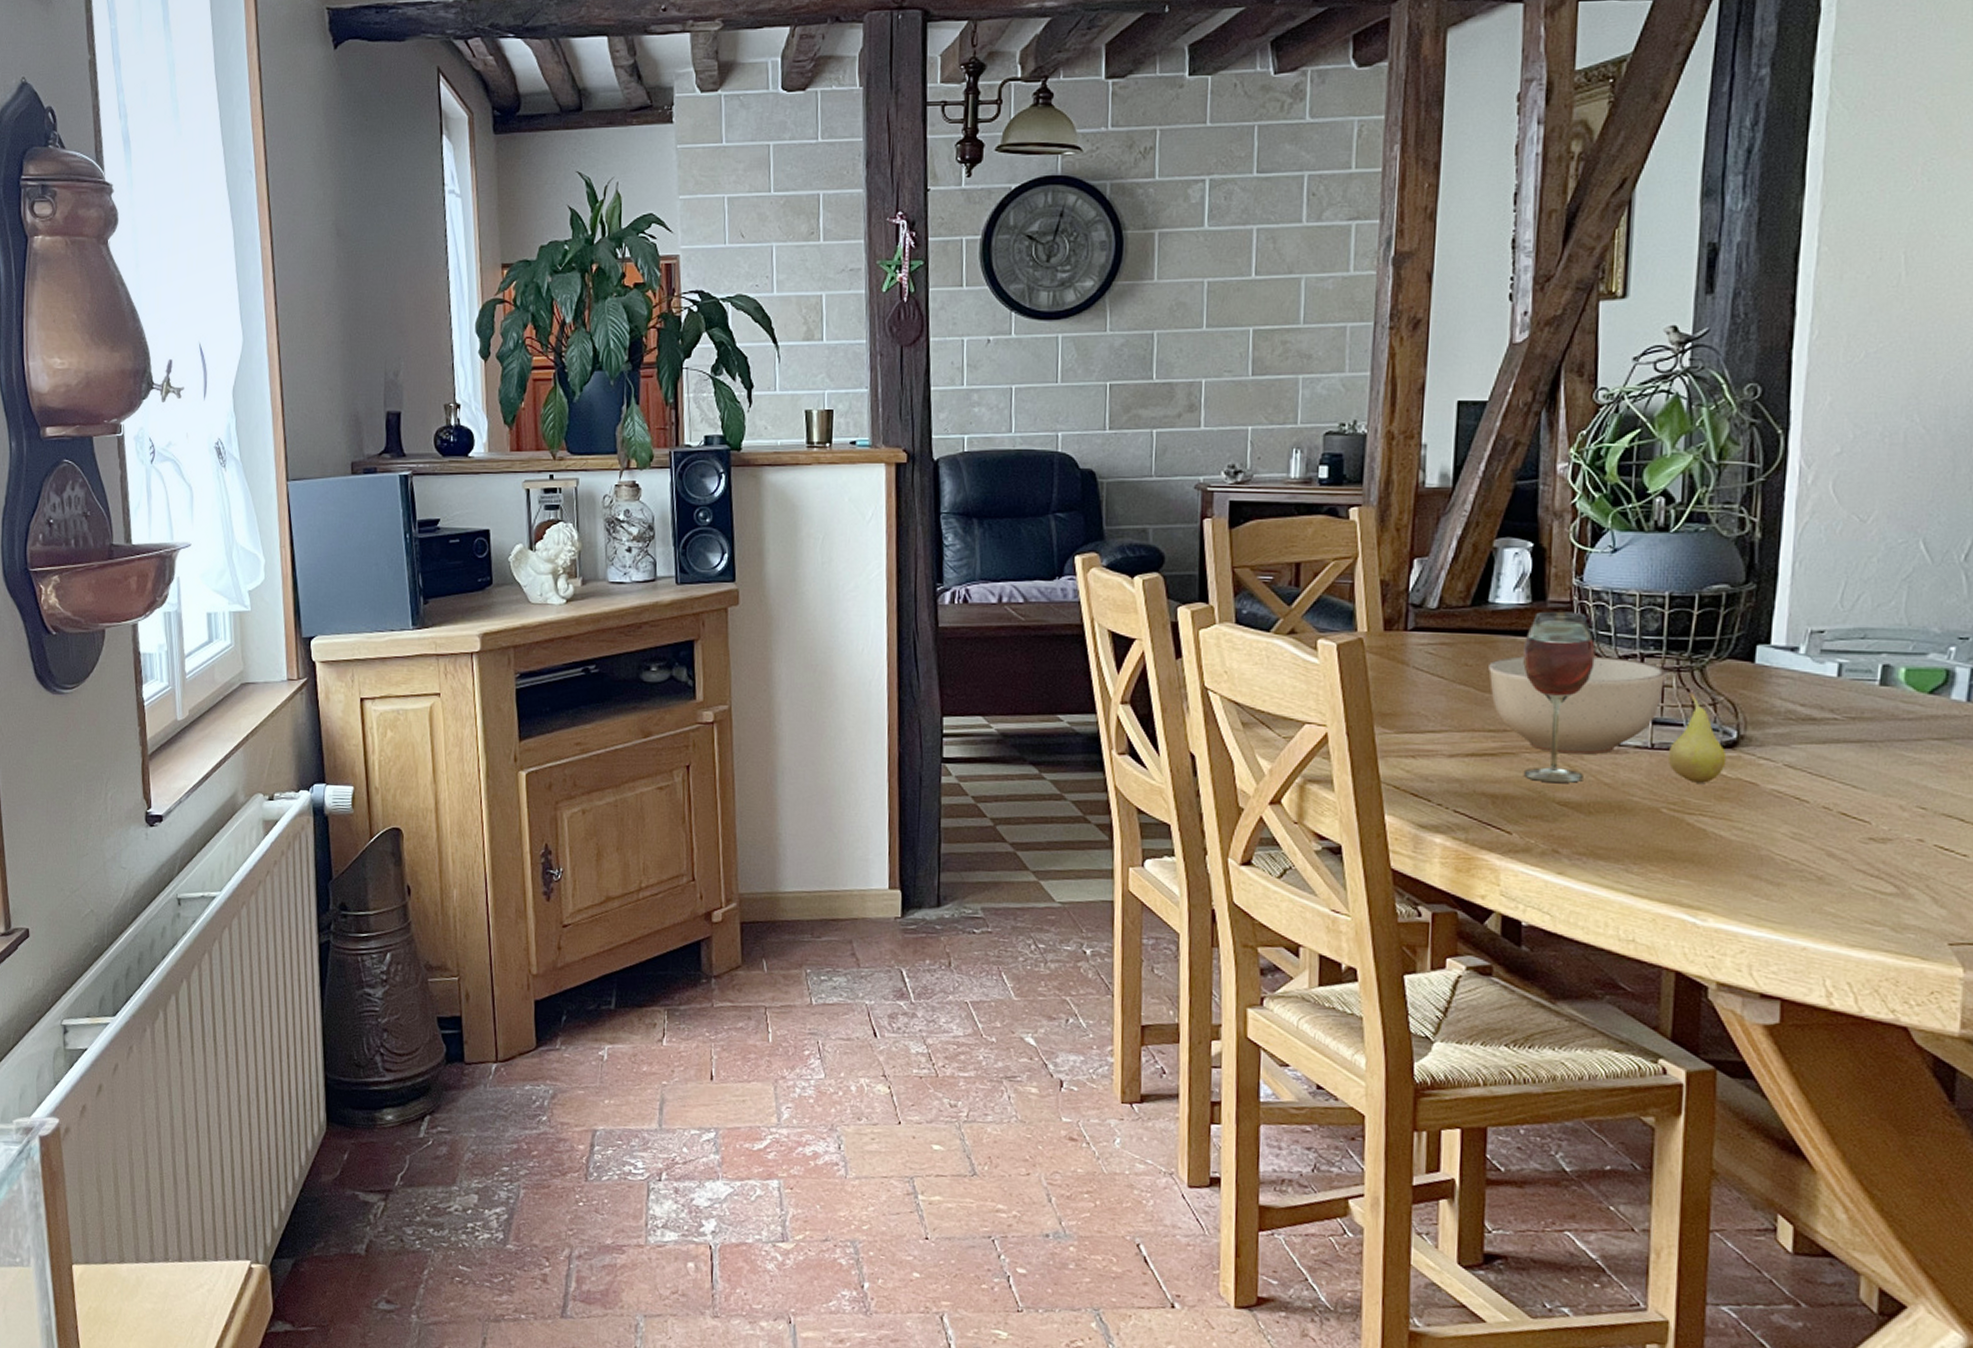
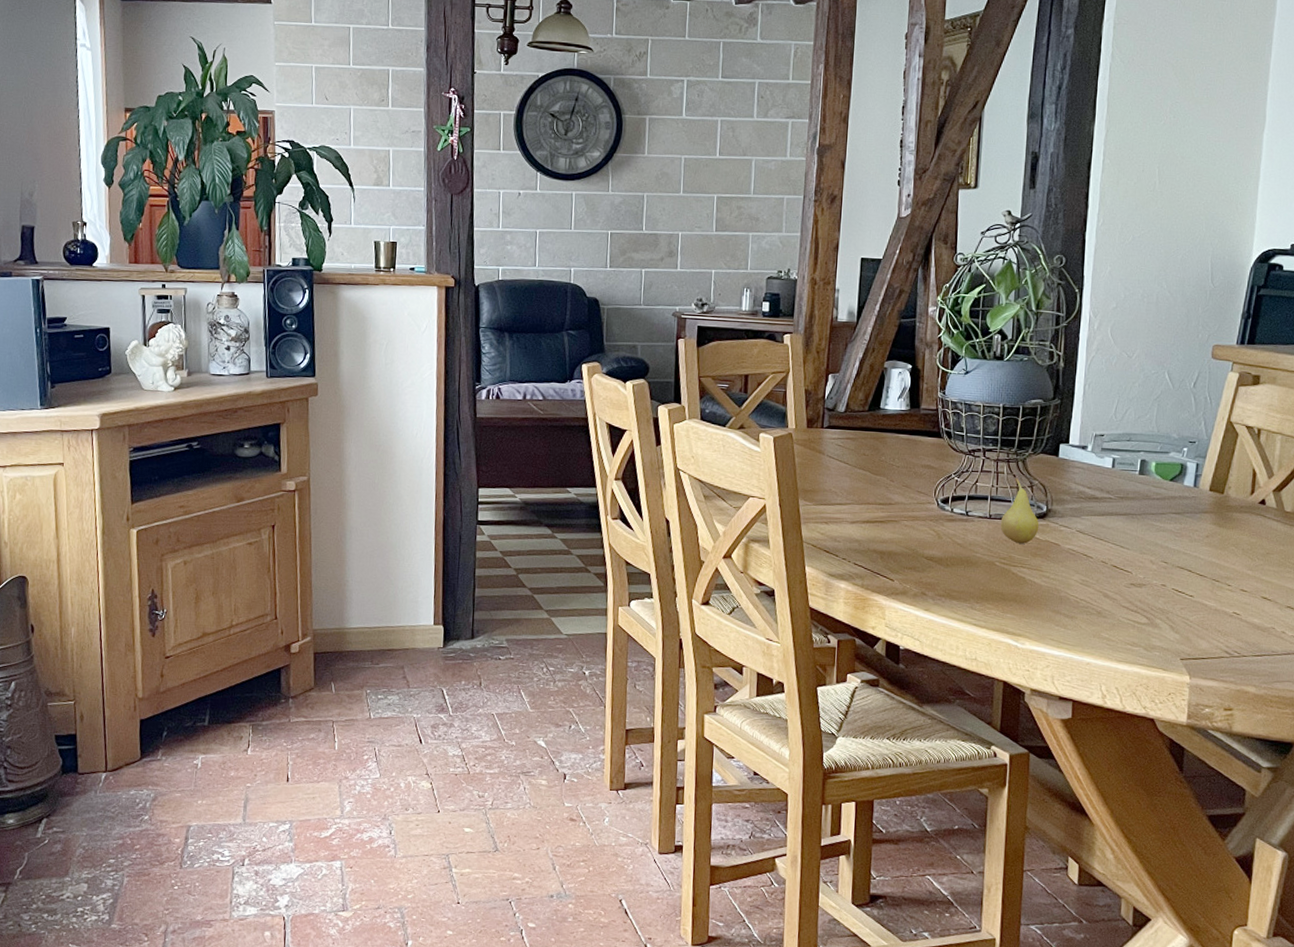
bowl: present [1488,656,1667,755] -> none [879,449,1000,522]
wineglass: present [1523,611,1596,784] -> none [903,416,953,544]

